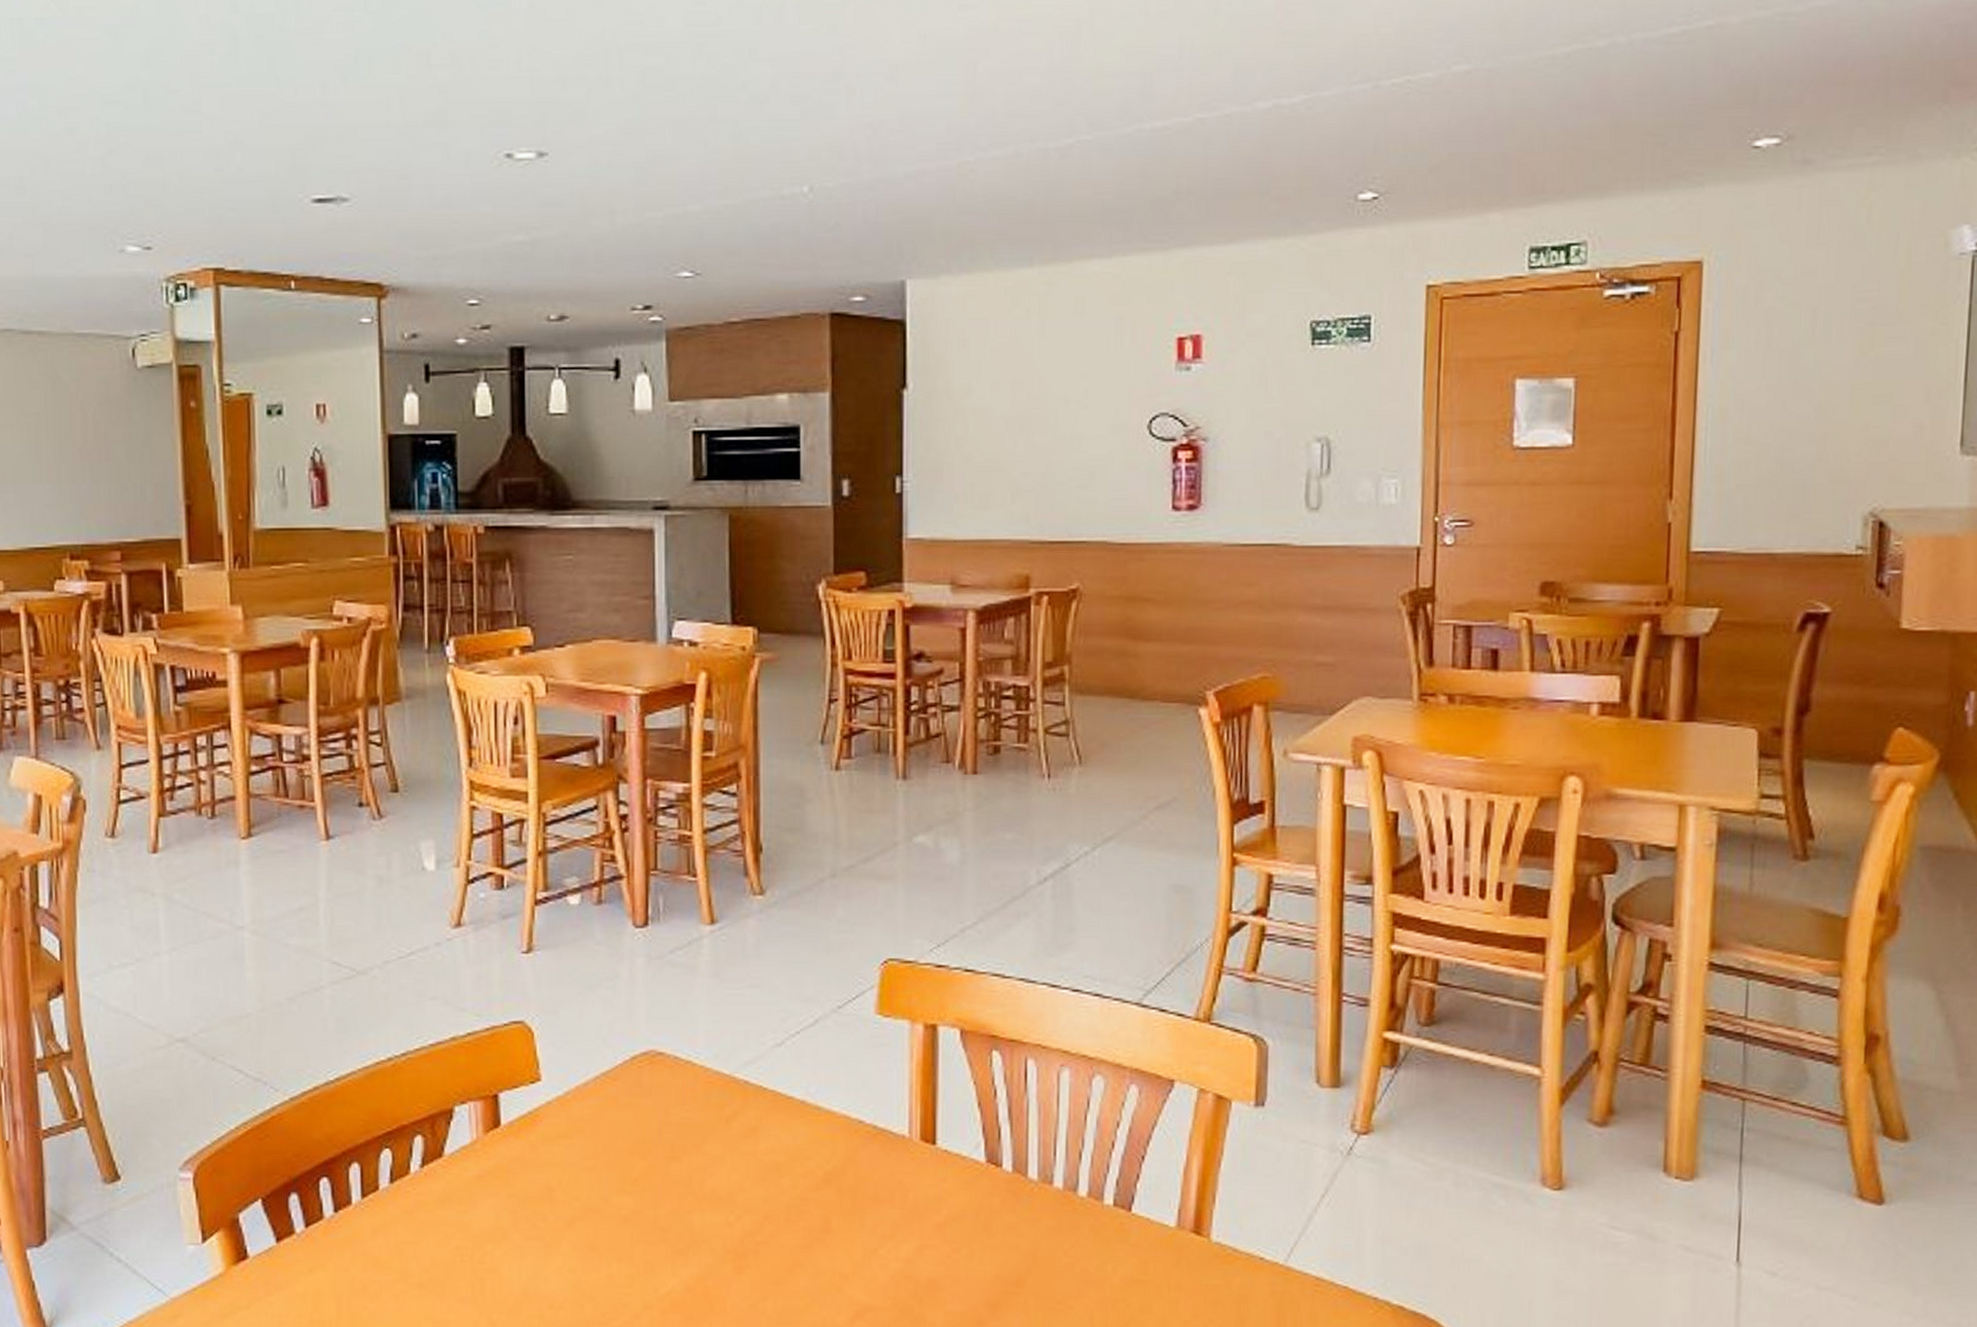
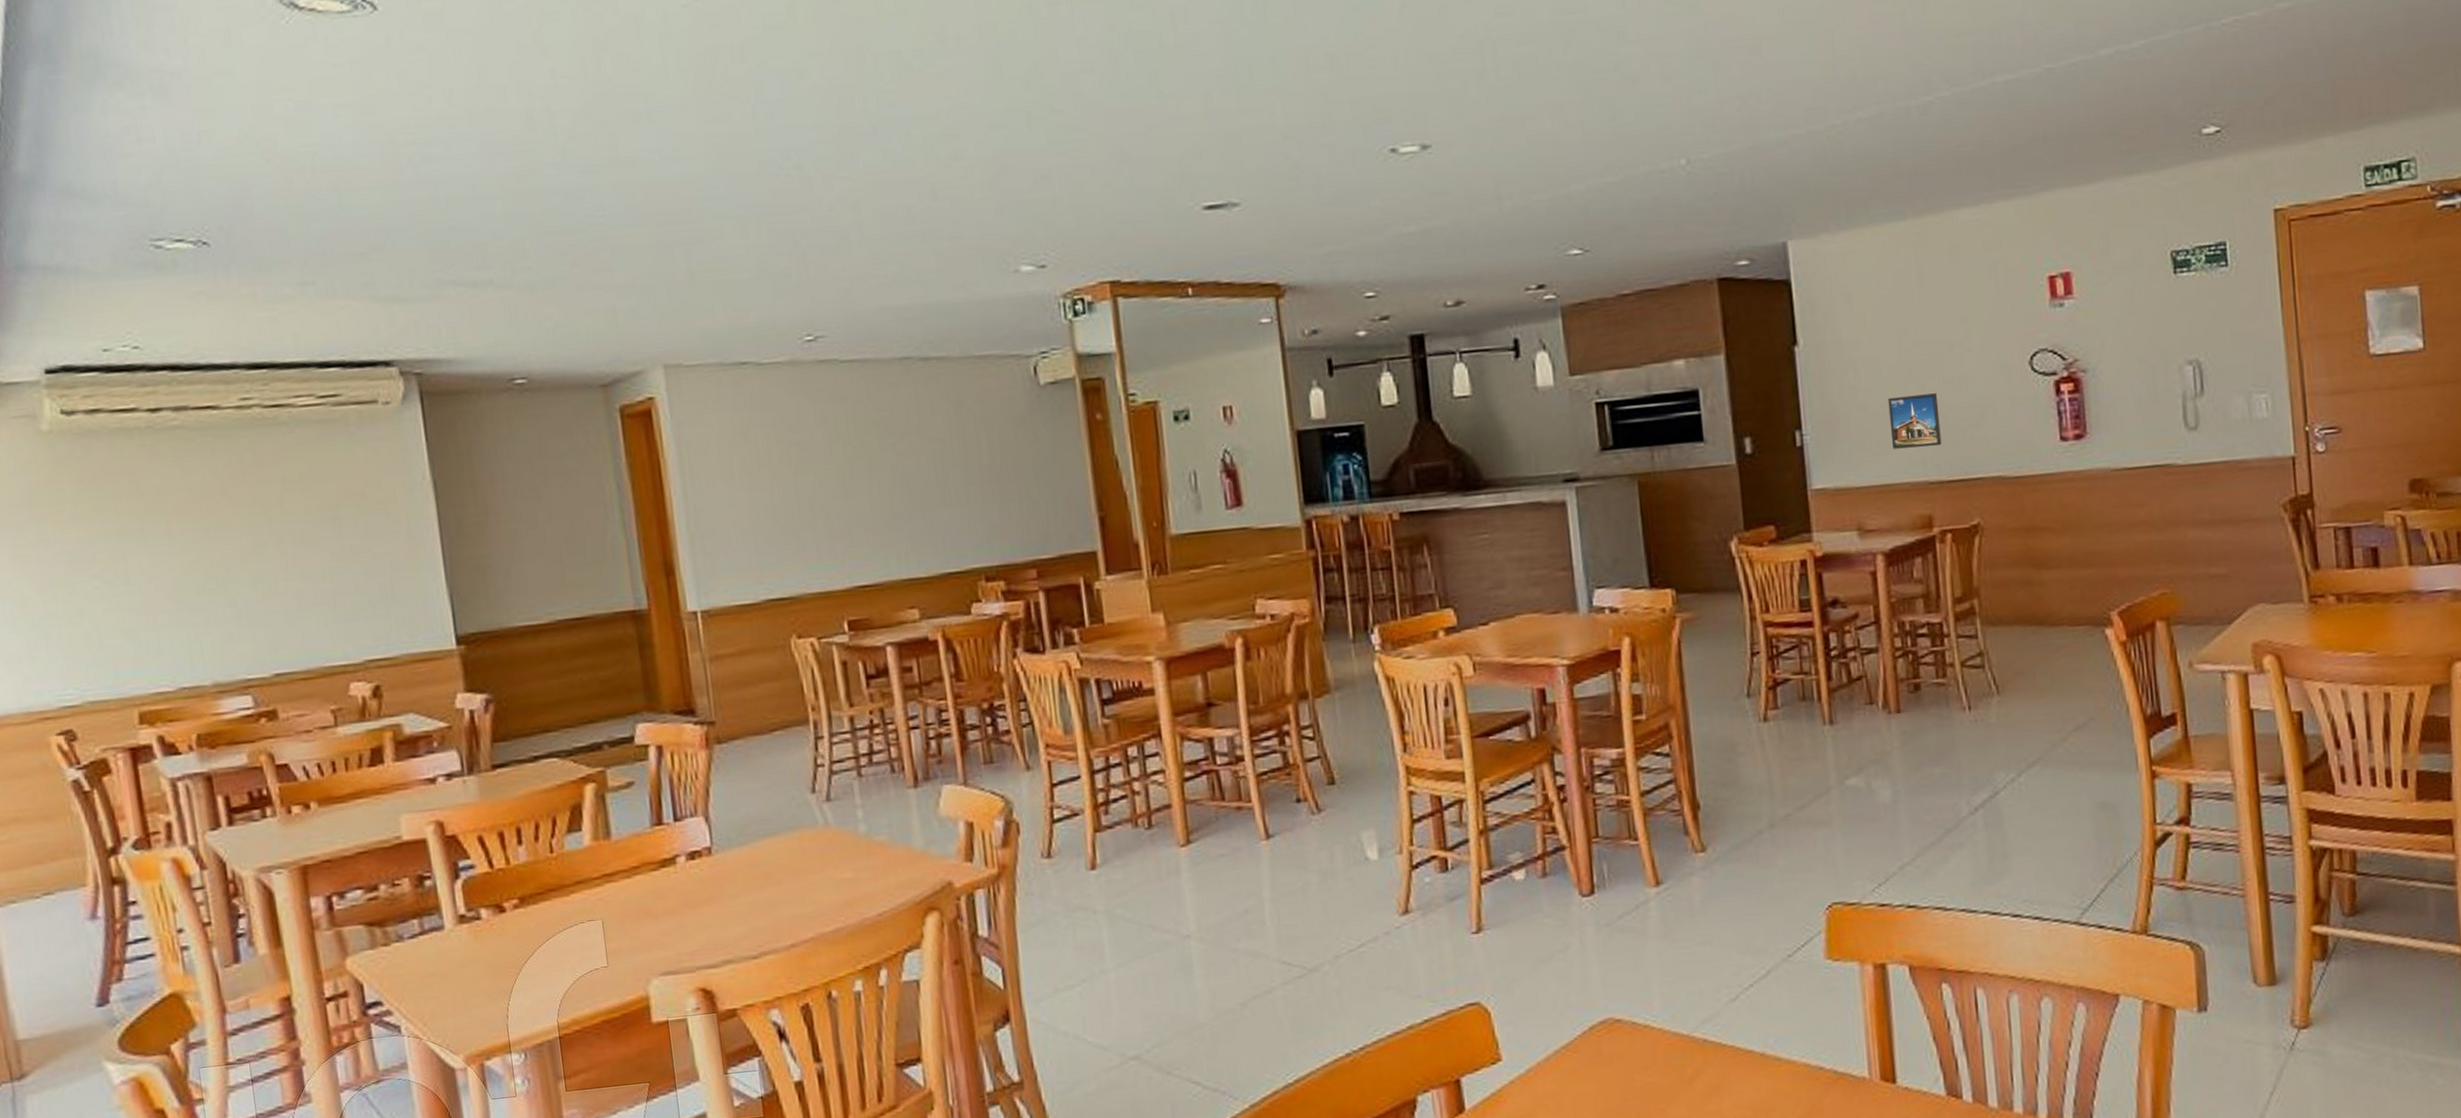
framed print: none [995,450,1048,505] -> present [1888,393,1942,449]

